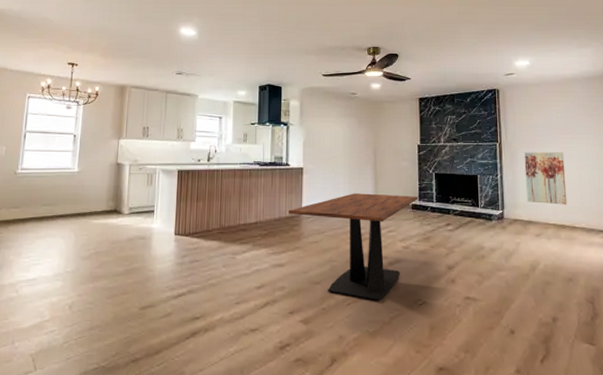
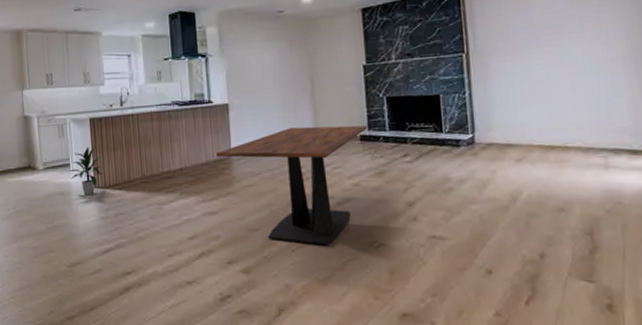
indoor plant: none [153,196,185,241] -> present [69,146,104,195]
wall art: present [524,152,568,205] -> none [498,57,557,122]

